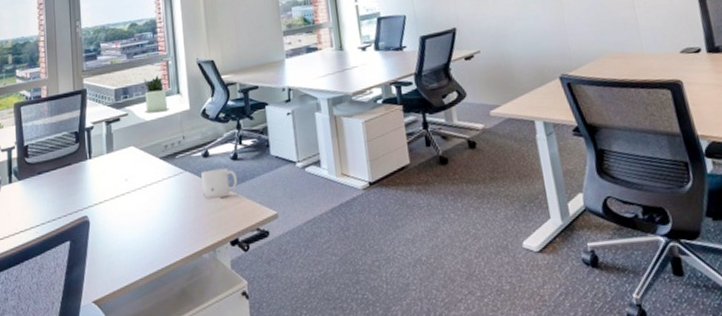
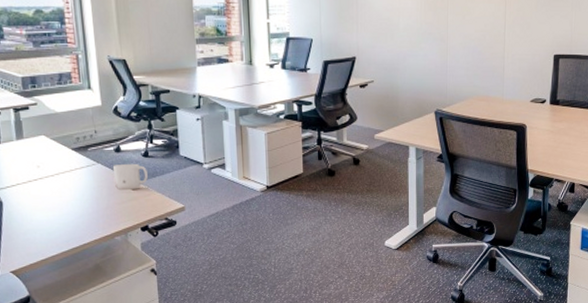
planter: present [143,75,169,114] -> none [51,68,80,105]

